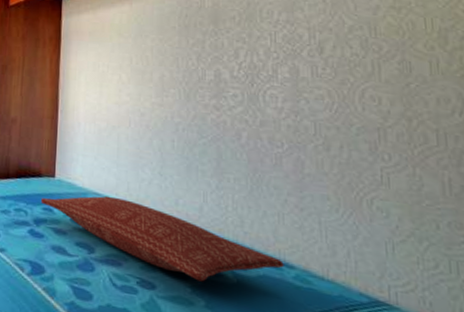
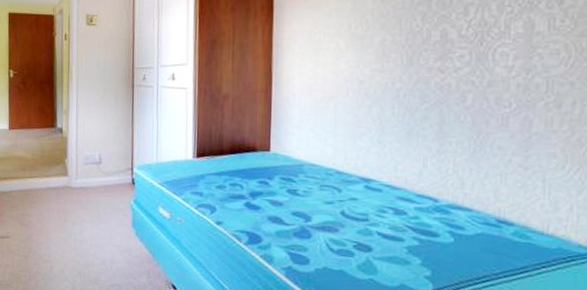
pillow: present [41,195,284,282] -> none [257,166,503,243]

